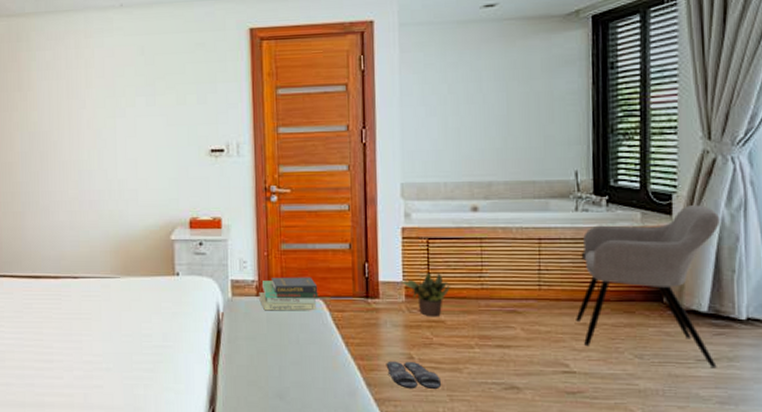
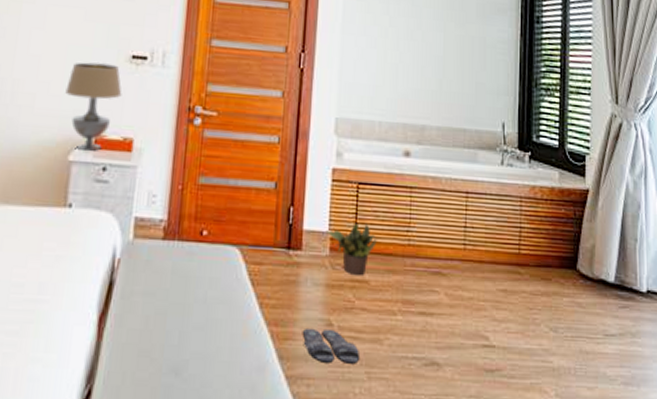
table lamp: none [161,159,207,230] -> present [65,62,122,151]
books: present [259,277,318,311] -> none [165,217,236,261]
armchair: present [576,205,721,369] -> none [497,168,626,345]

